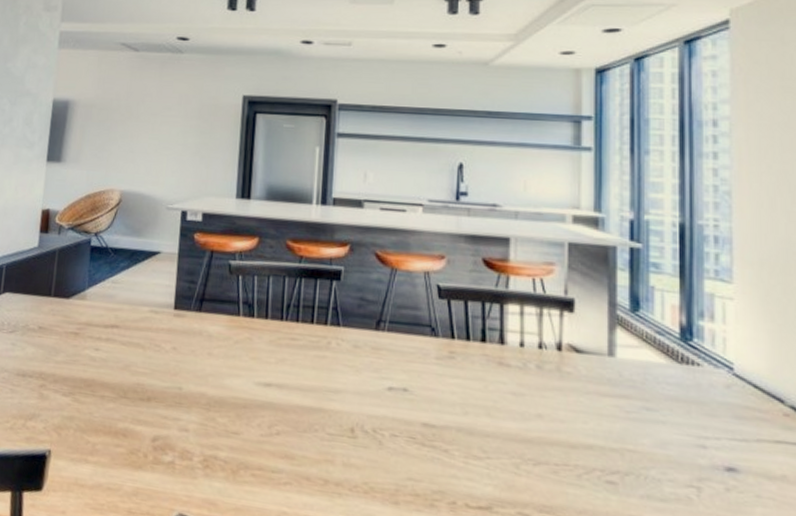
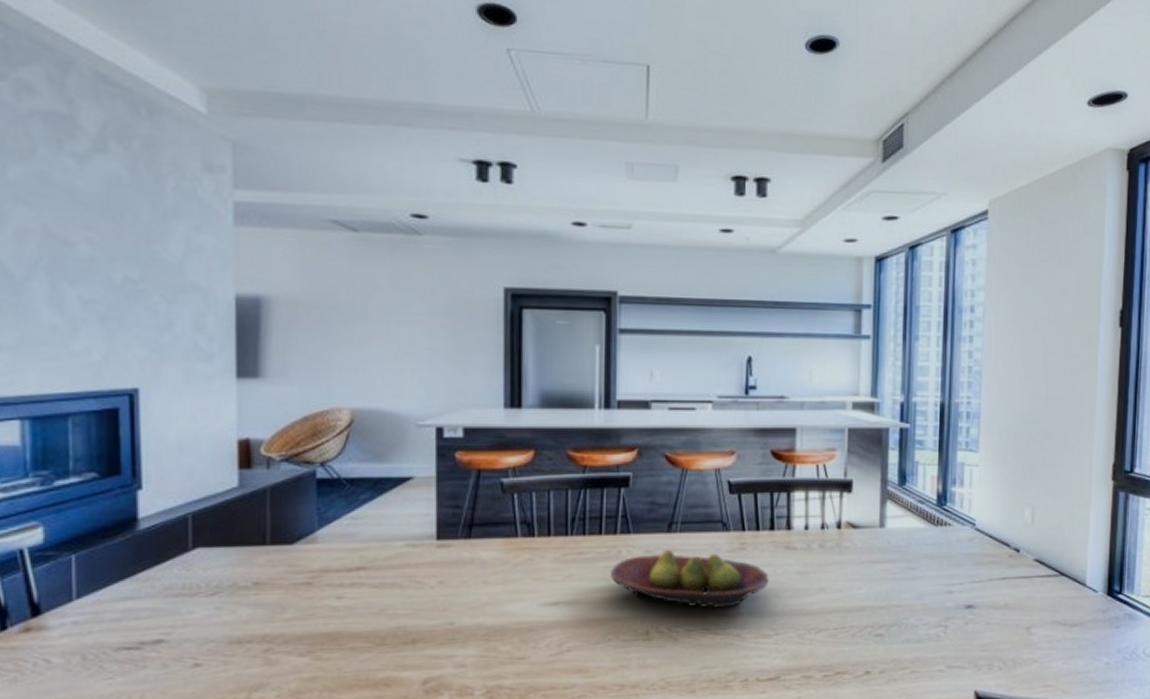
fruit bowl: none [320,346,480,419] -> present [611,549,769,609]

